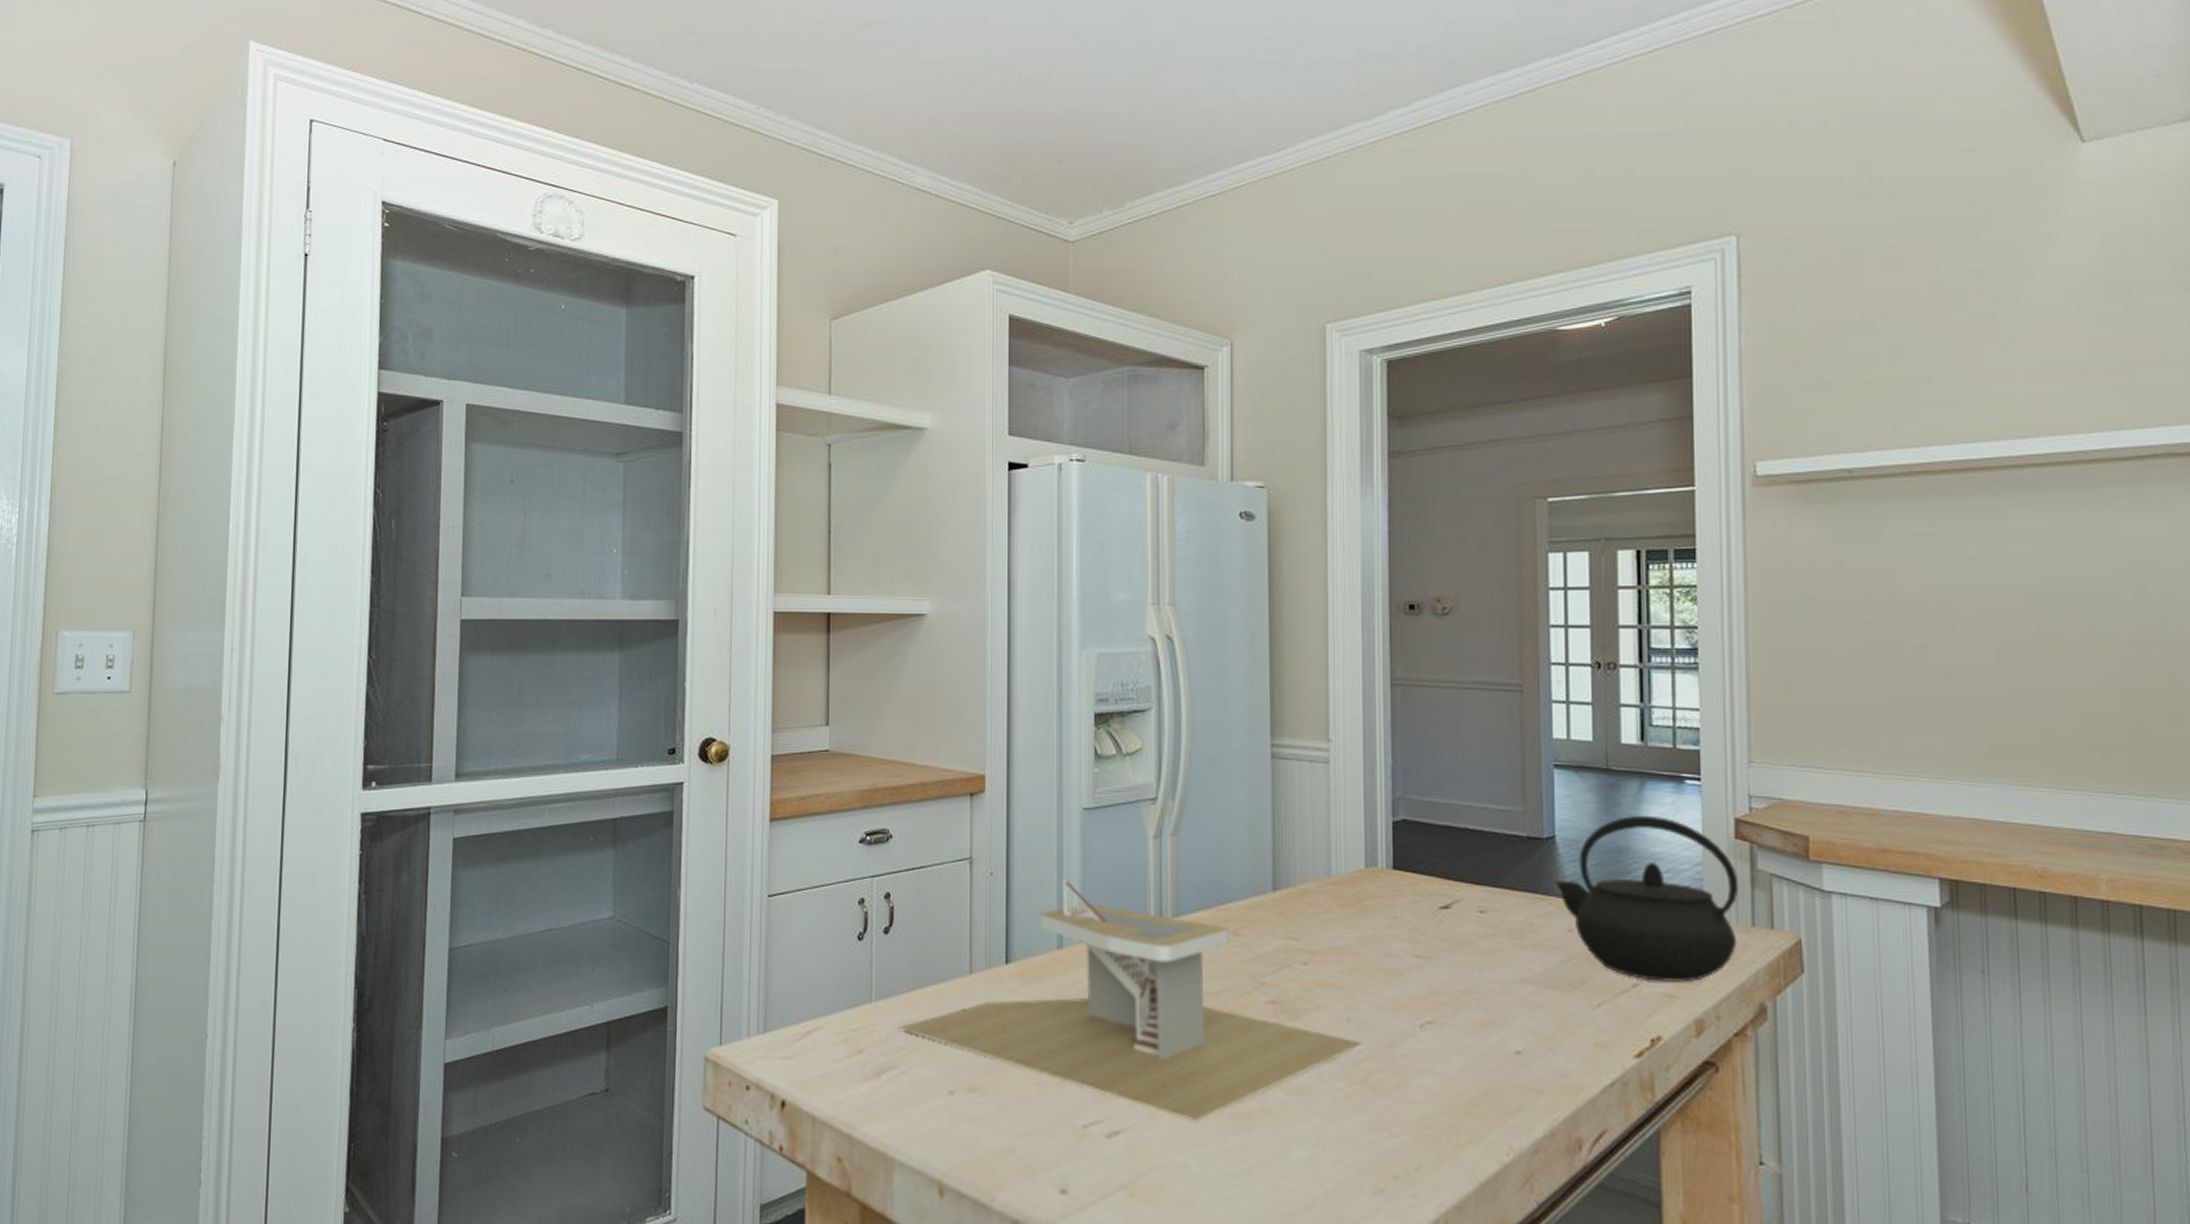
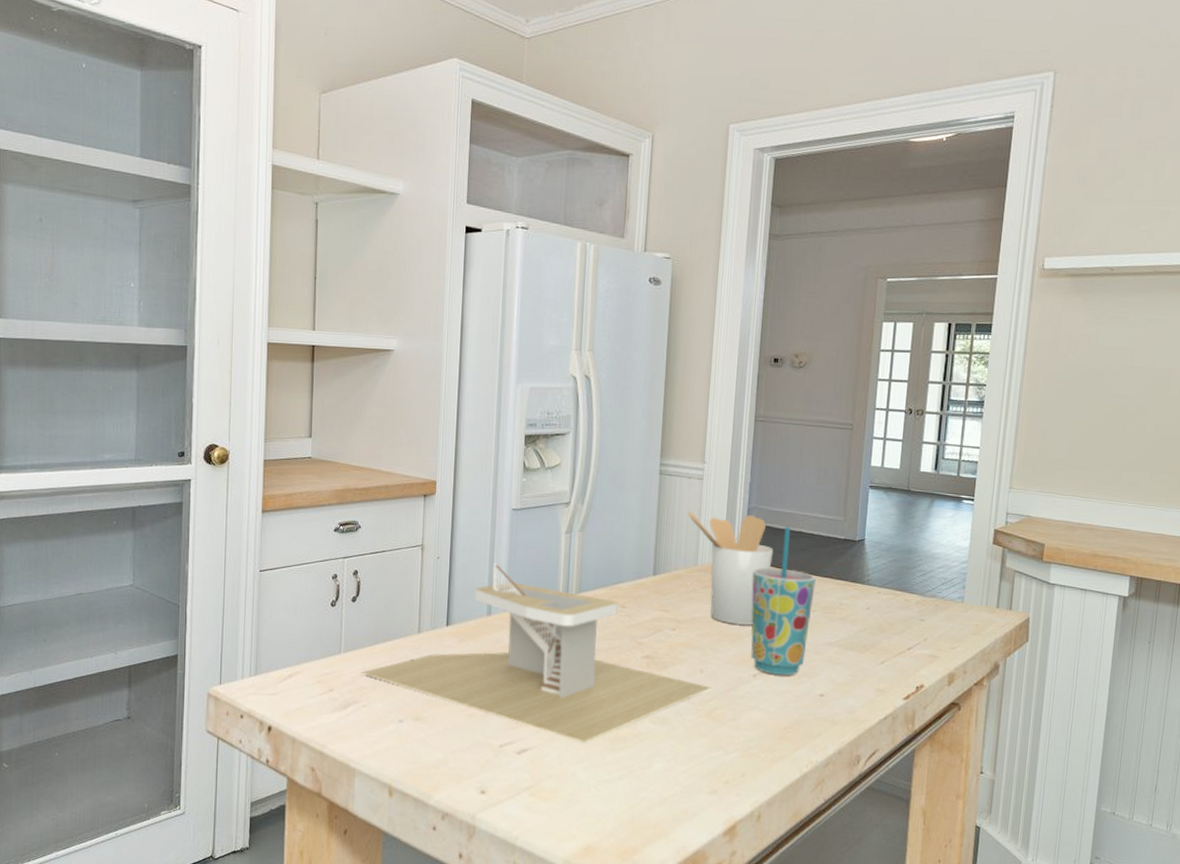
utensil holder: none [1311,805,1431,957] -> present [687,511,773,626]
cup: none [1406,822,1494,1026] -> present [751,526,816,676]
kettle: present [1555,815,1739,983] -> none [861,525,992,647]

